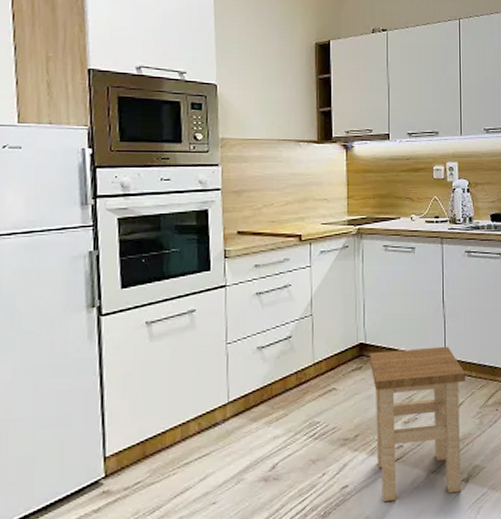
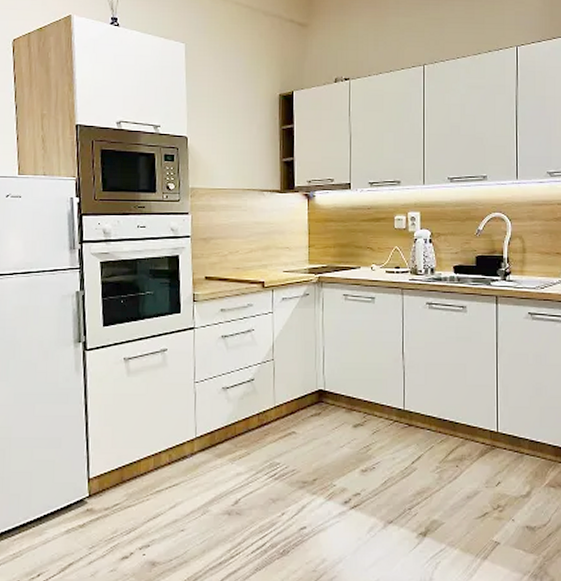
stool: present [369,346,465,501] -> none [328,398,425,546]

